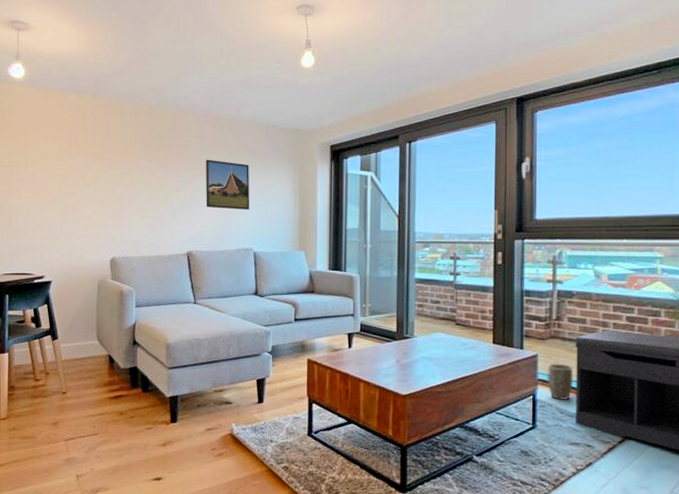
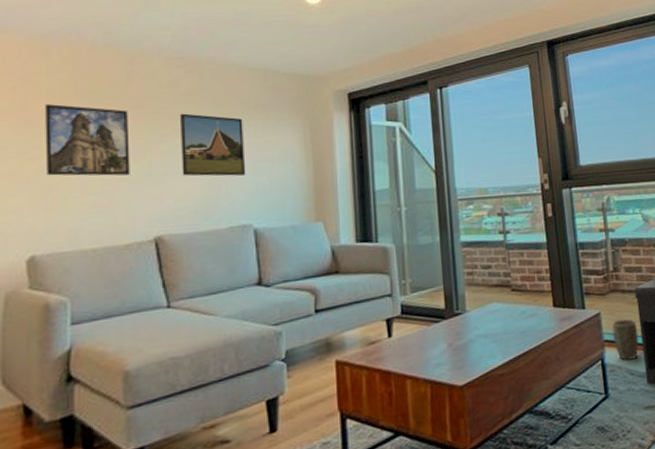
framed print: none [120,150,172,205] -> present [45,104,130,176]

